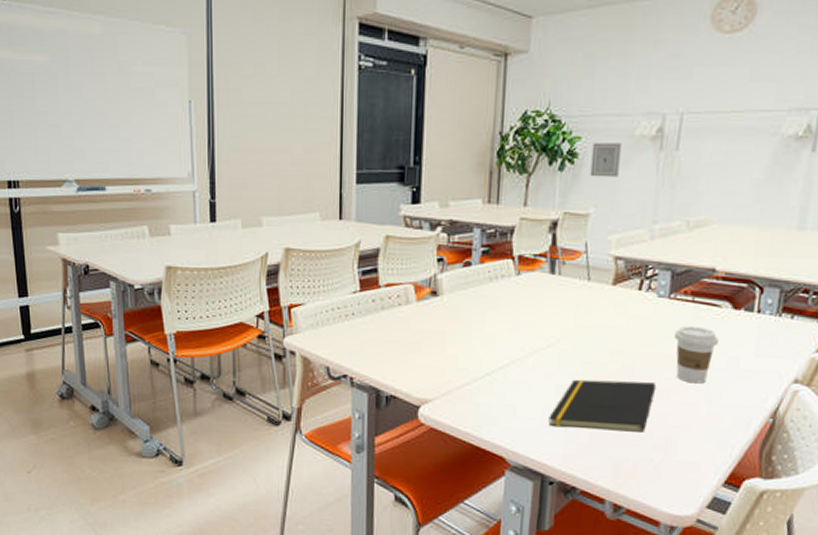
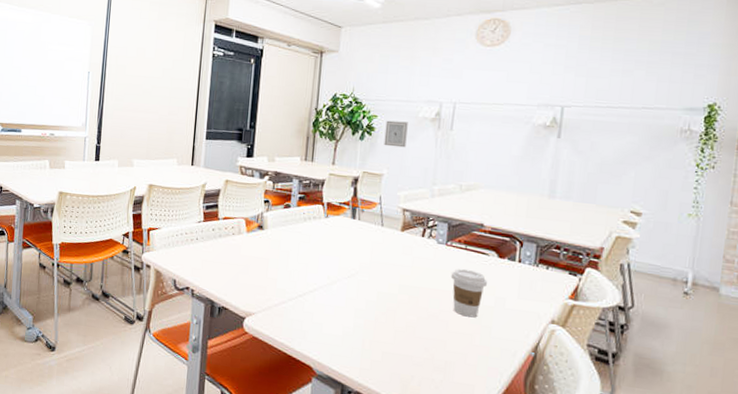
notepad: present [548,379,657,432] -> none [348,305,437,355]

